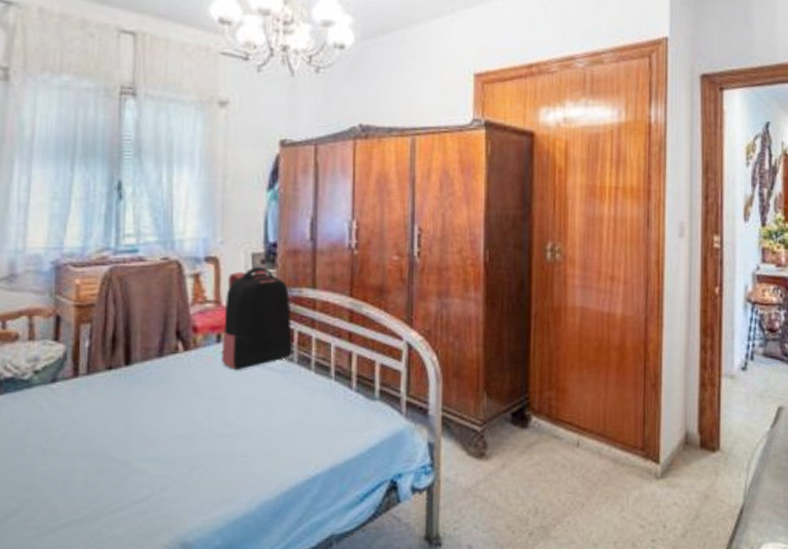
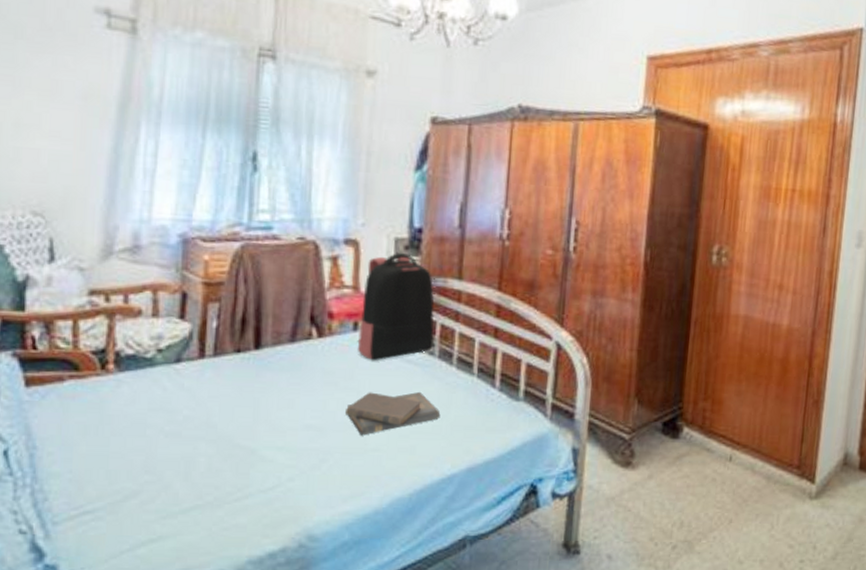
diary: none [211,396,302,443] -> present [344,391,441,436]

